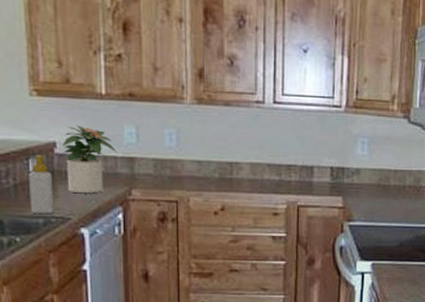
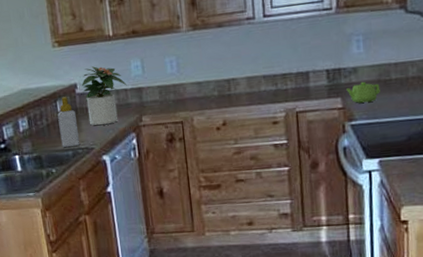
teapot: none [348,183,379,206] -> present [346,81,380,104]

